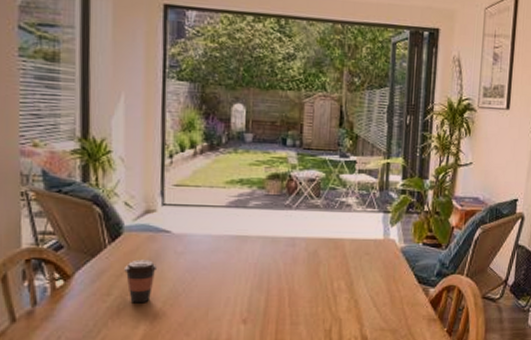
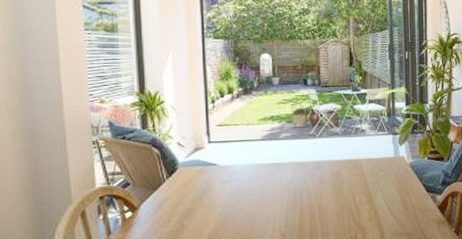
coffee cup: present [124,259,158,303] -> none [181,189,209,227]

